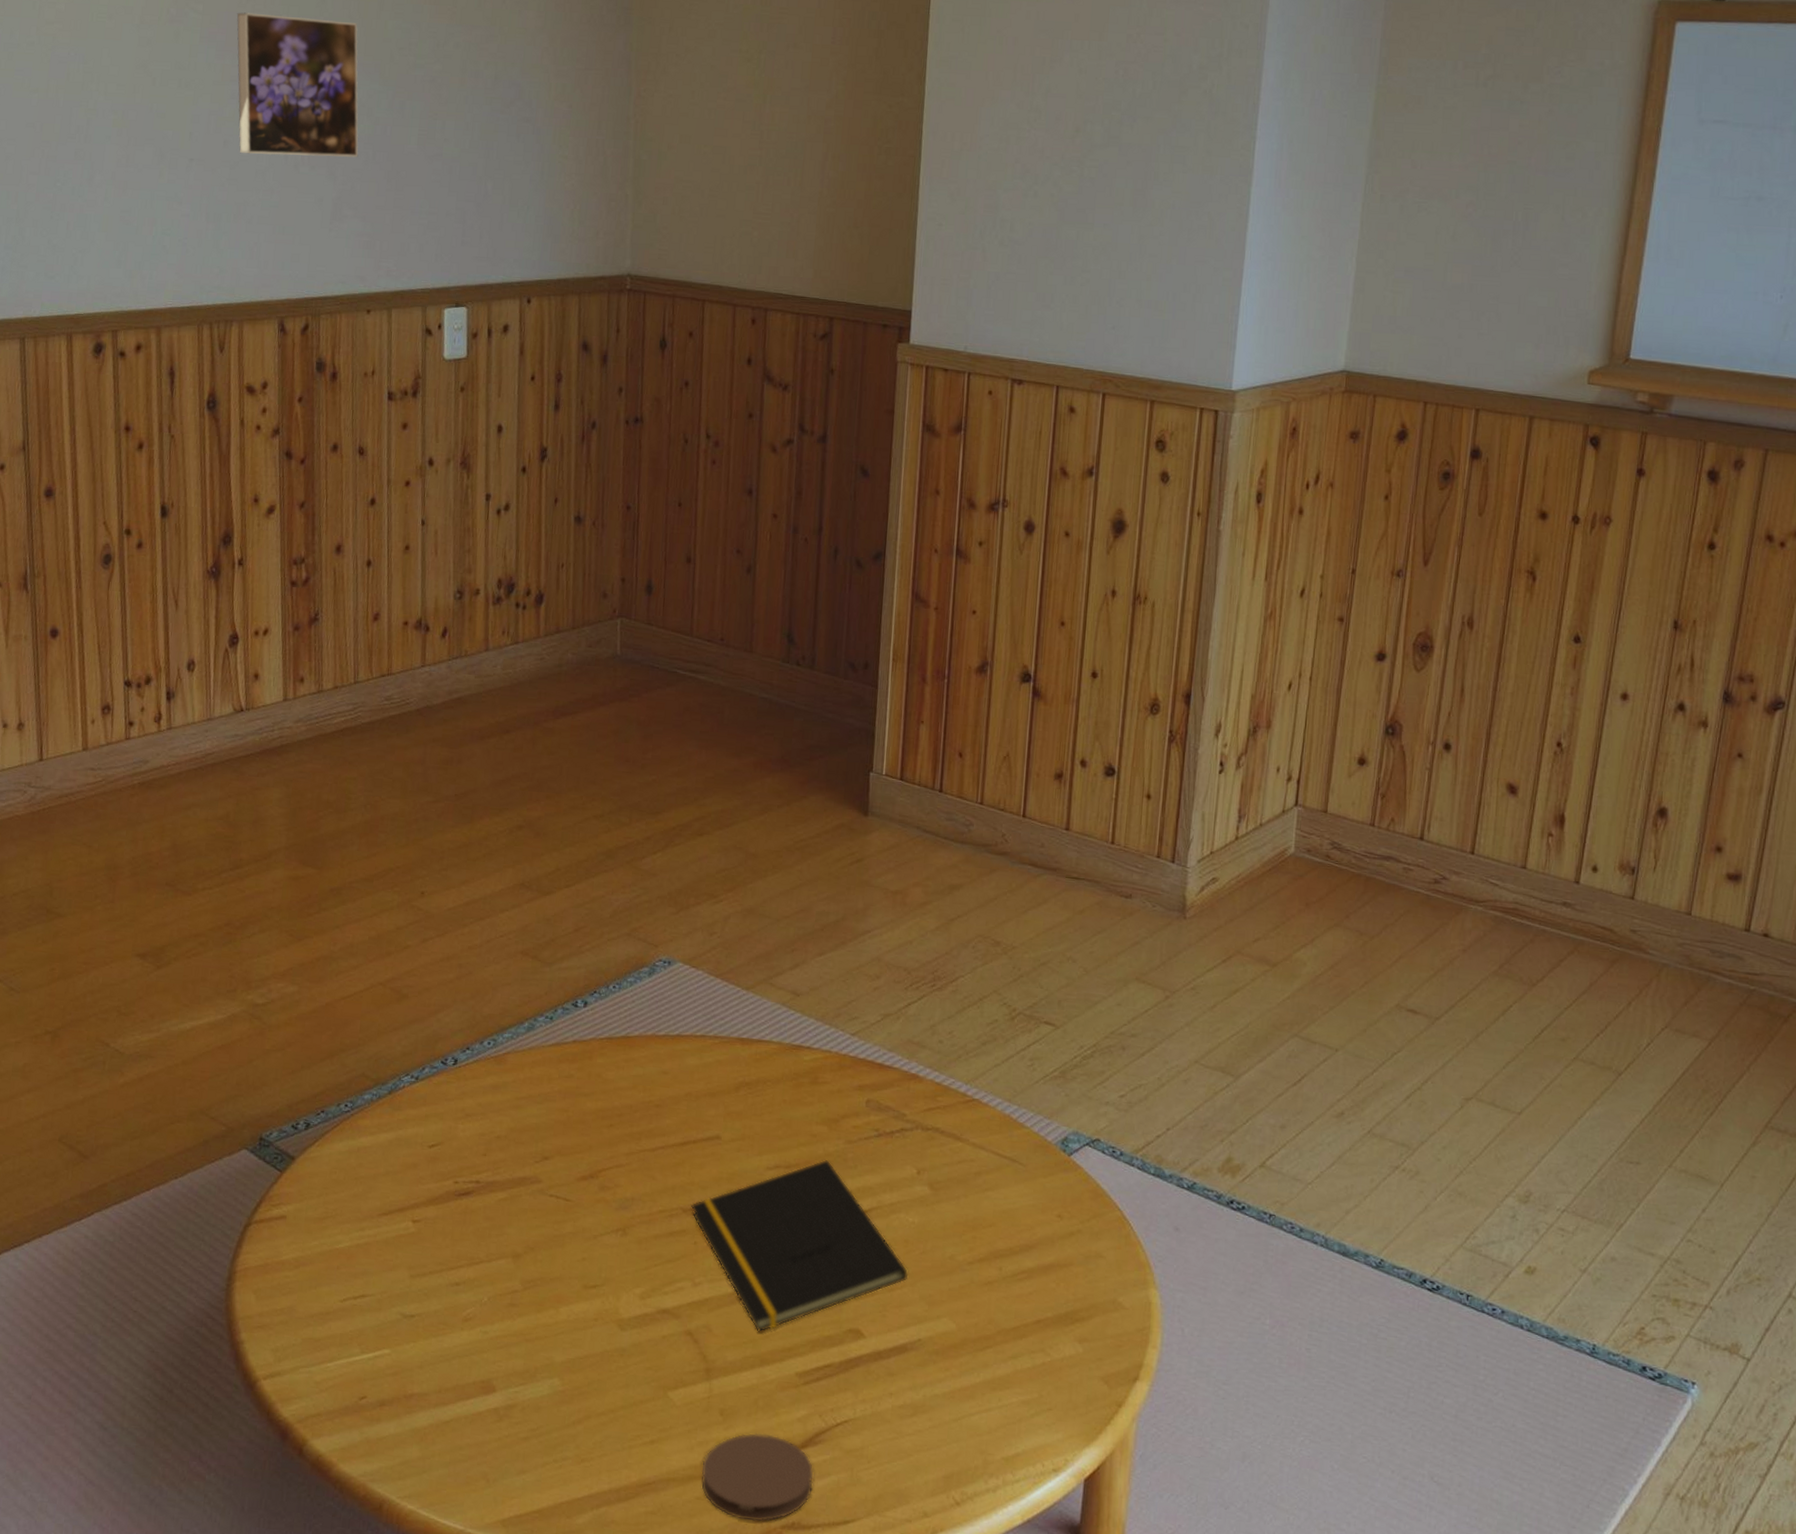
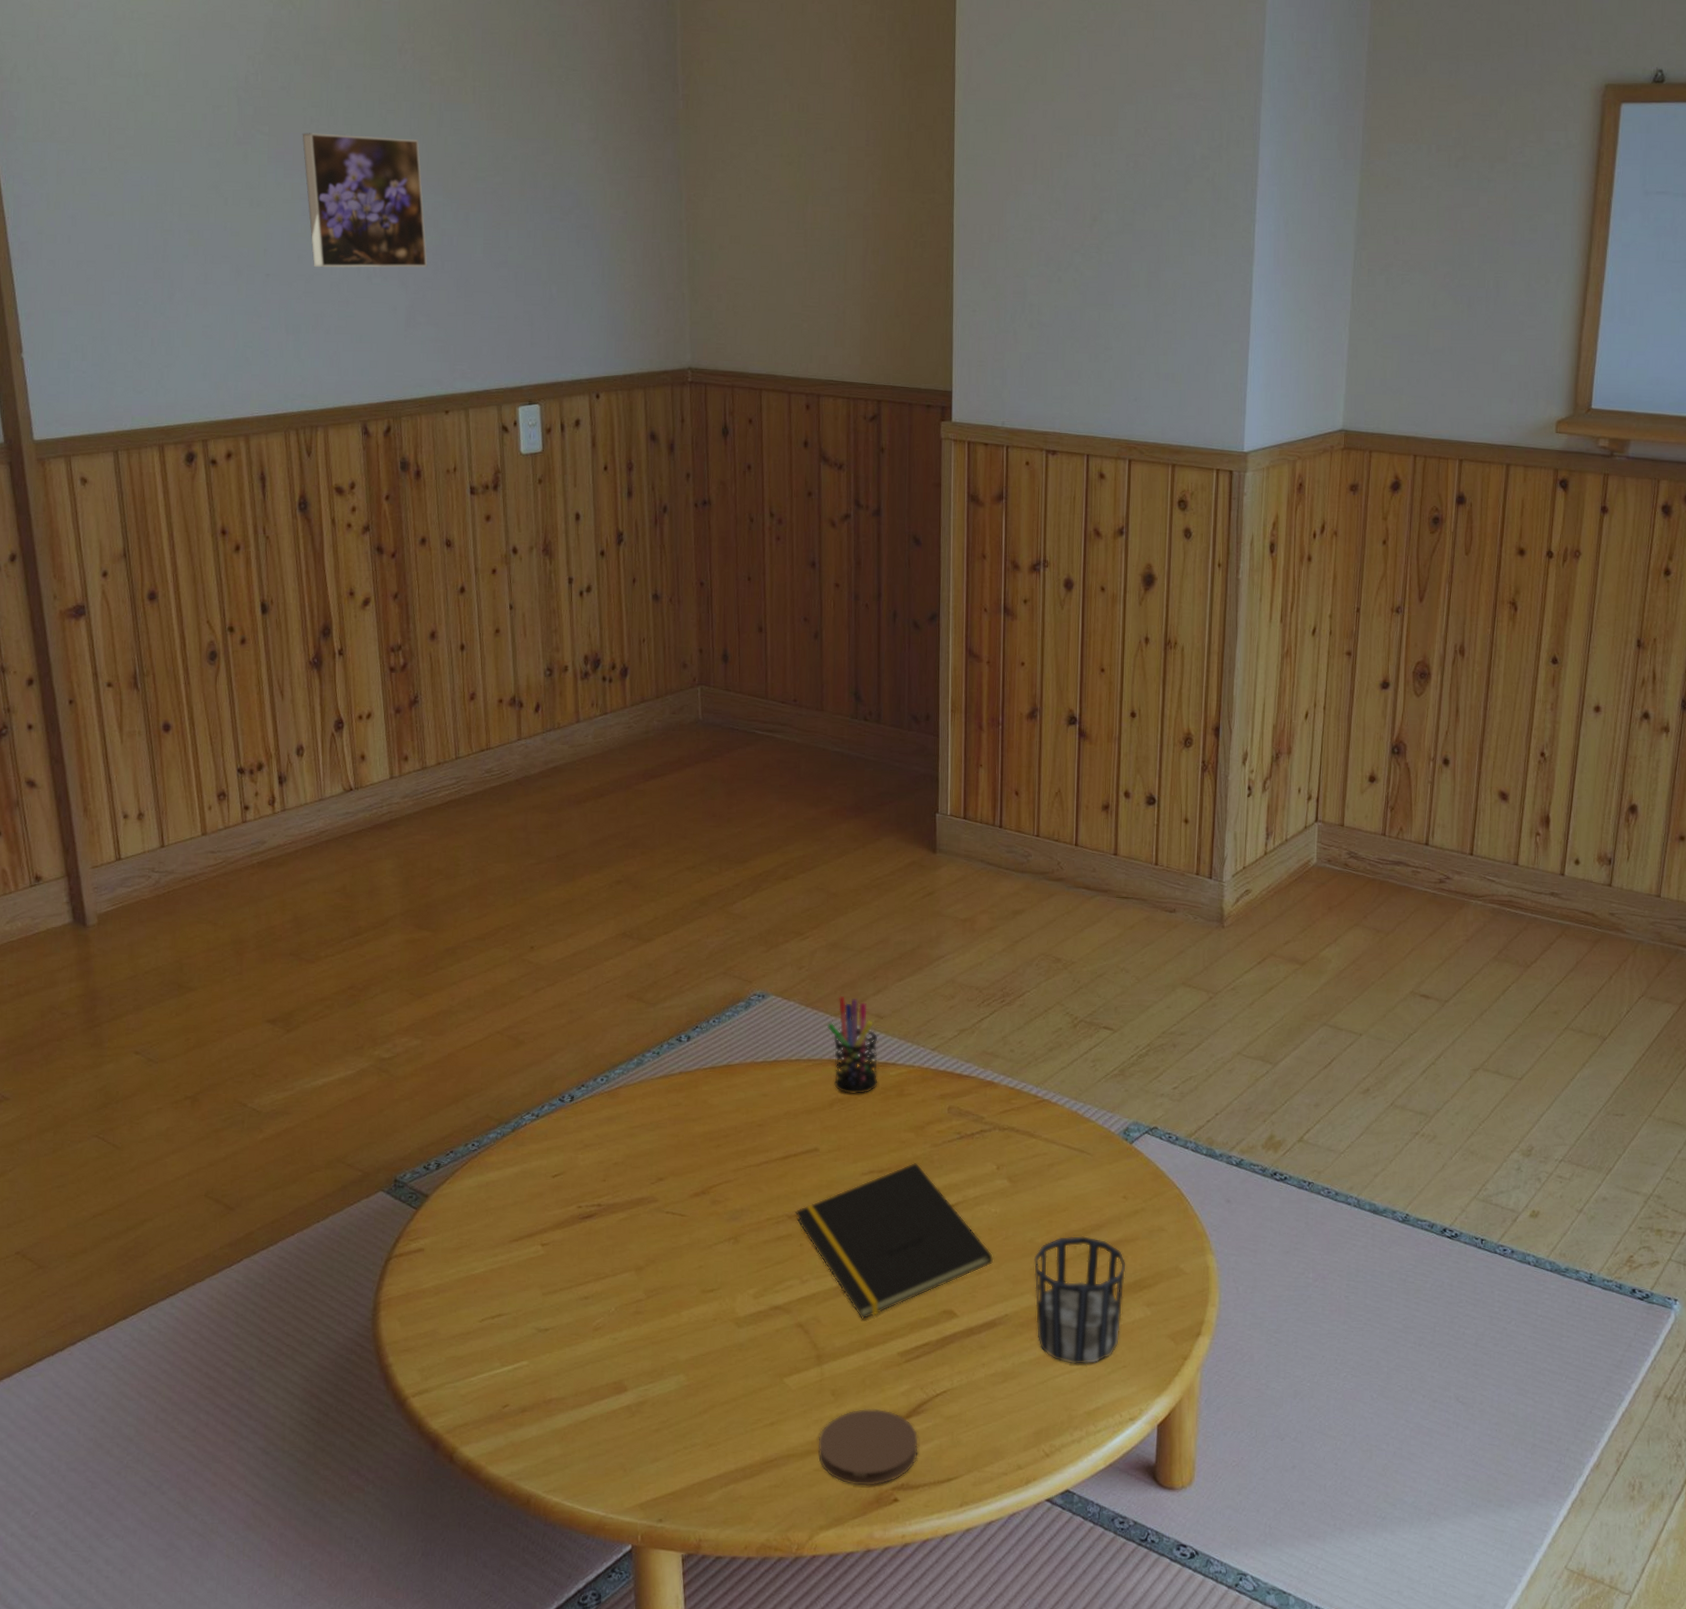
pen holder: none [738,967,793,1079] -> present [827,995,878,1094]
cup: none [952,1255,1057,1403] -> present [1033,1236,1126,1364]

